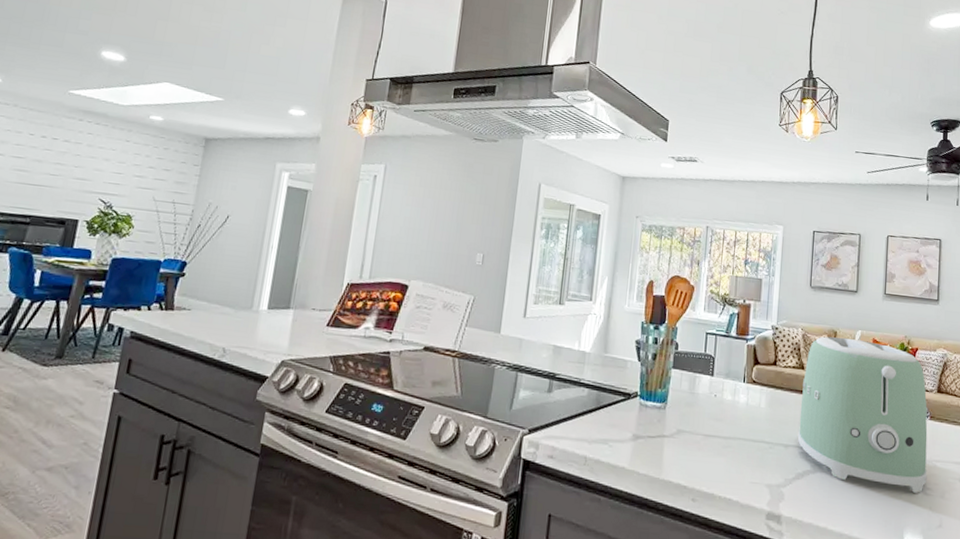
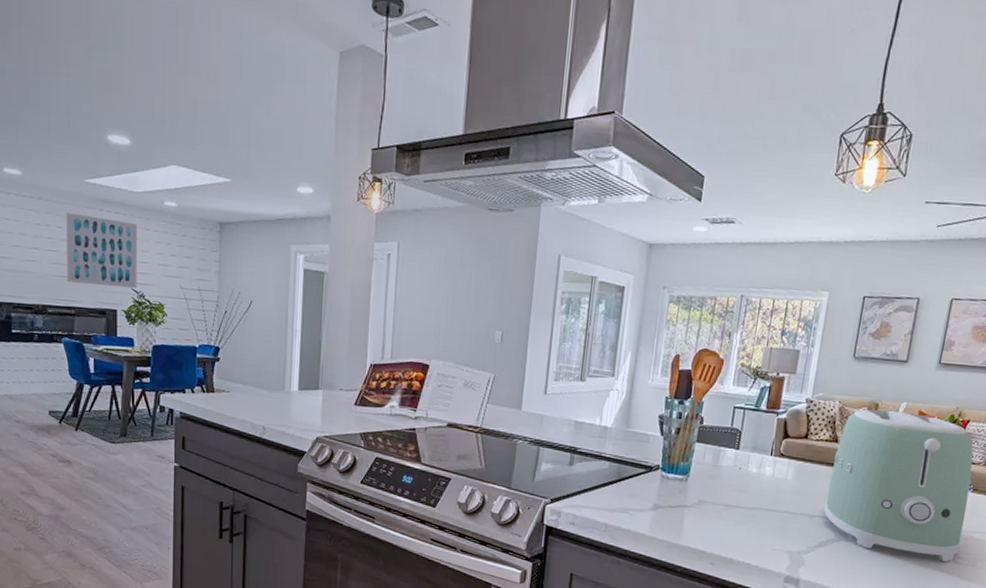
wall art: none [28,120,118,199] -> present [66,212,138,289]

